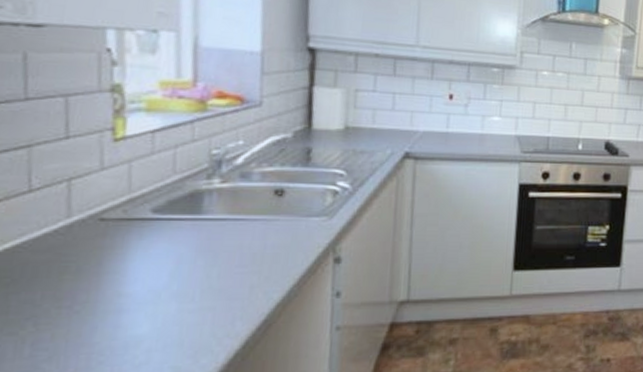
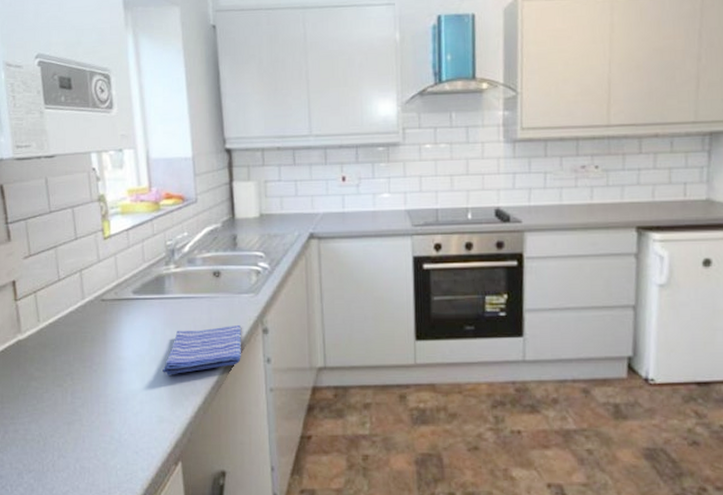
dish towel: none [186,252,306,315] -> present [163,324,242,375]

